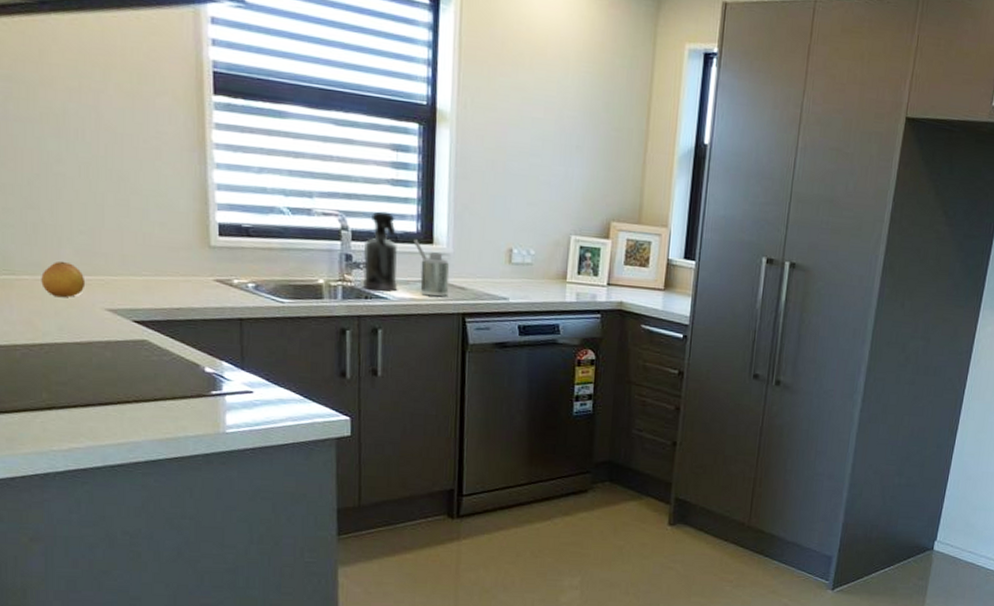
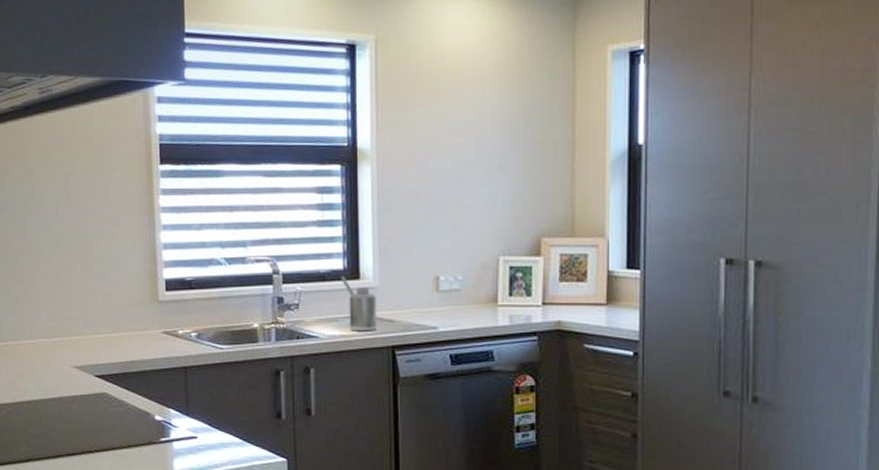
fruit: present [41,261,86,297] -> none [23,326,57,358]
spray bottle: present [363,211,398,292] -> none [293,252,327,331]

